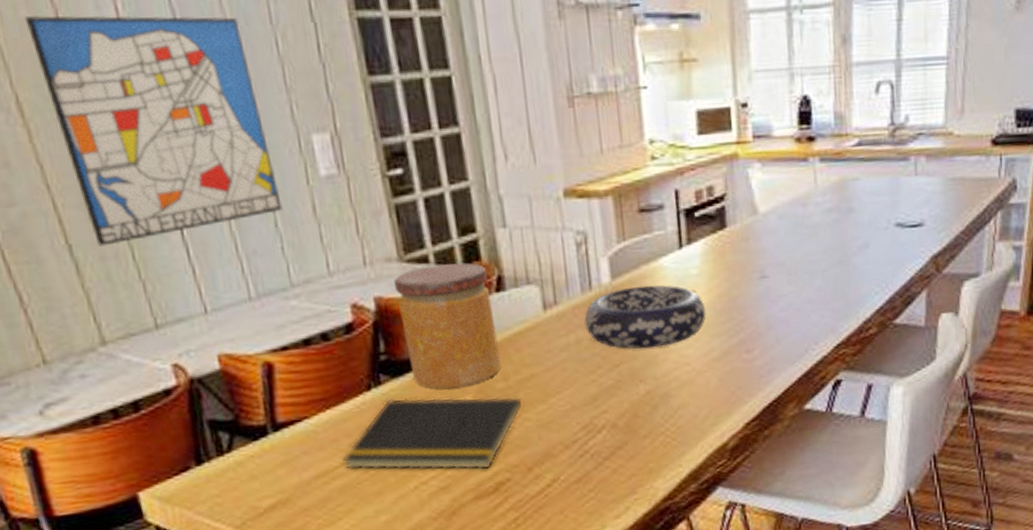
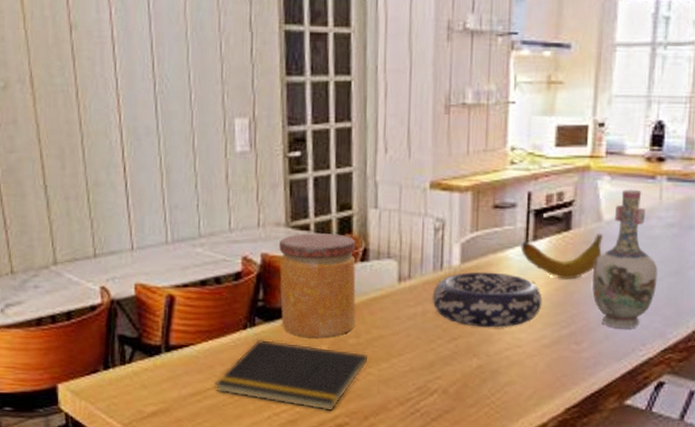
wall art: present [24,15,283,246] -> none [47,15,203,189]
fruit: none [674,227,762,284] -> present [520,233,603,279]
vase: none [754,174,823,330] -> present [592,189,658,329]

